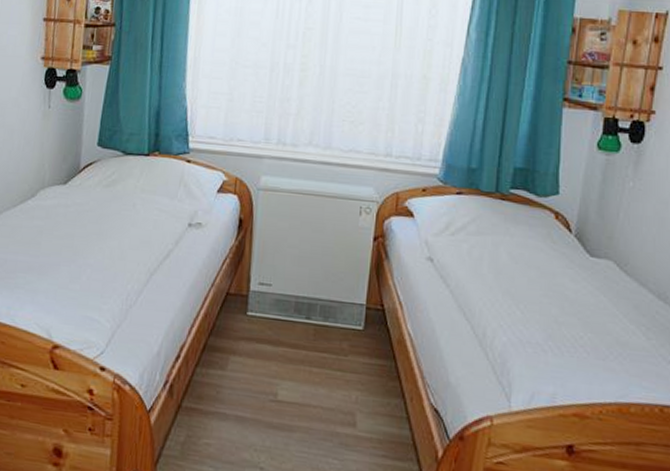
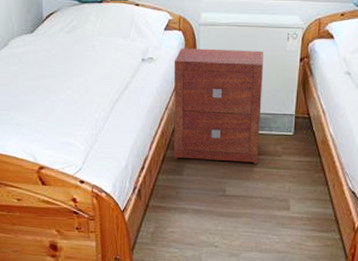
nightstand: none [216,214,331,363] -> present [173,48,264,164]

